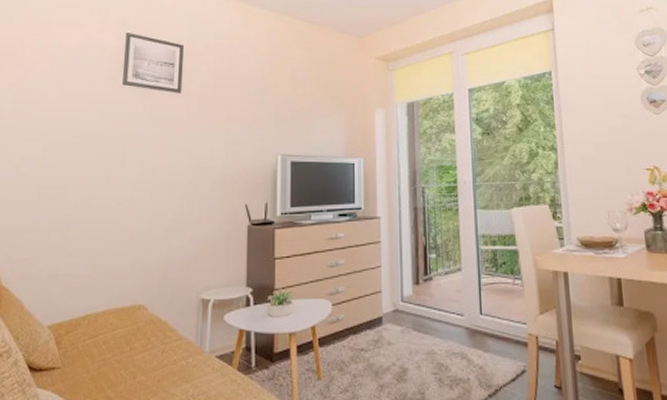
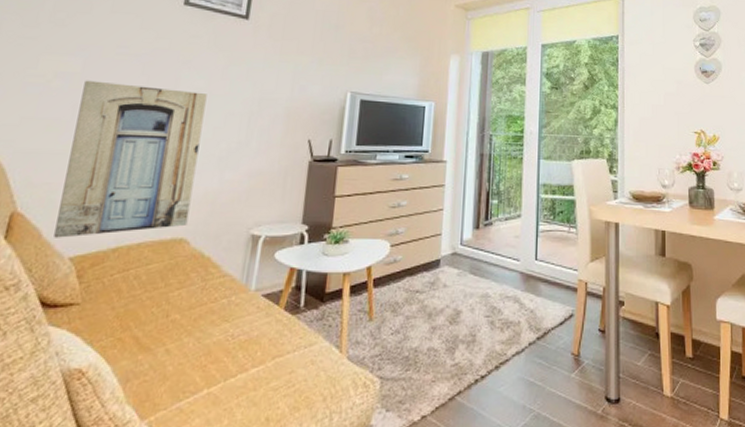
wall art: none [34,163,151,308] -> present [54,80,207,238]

